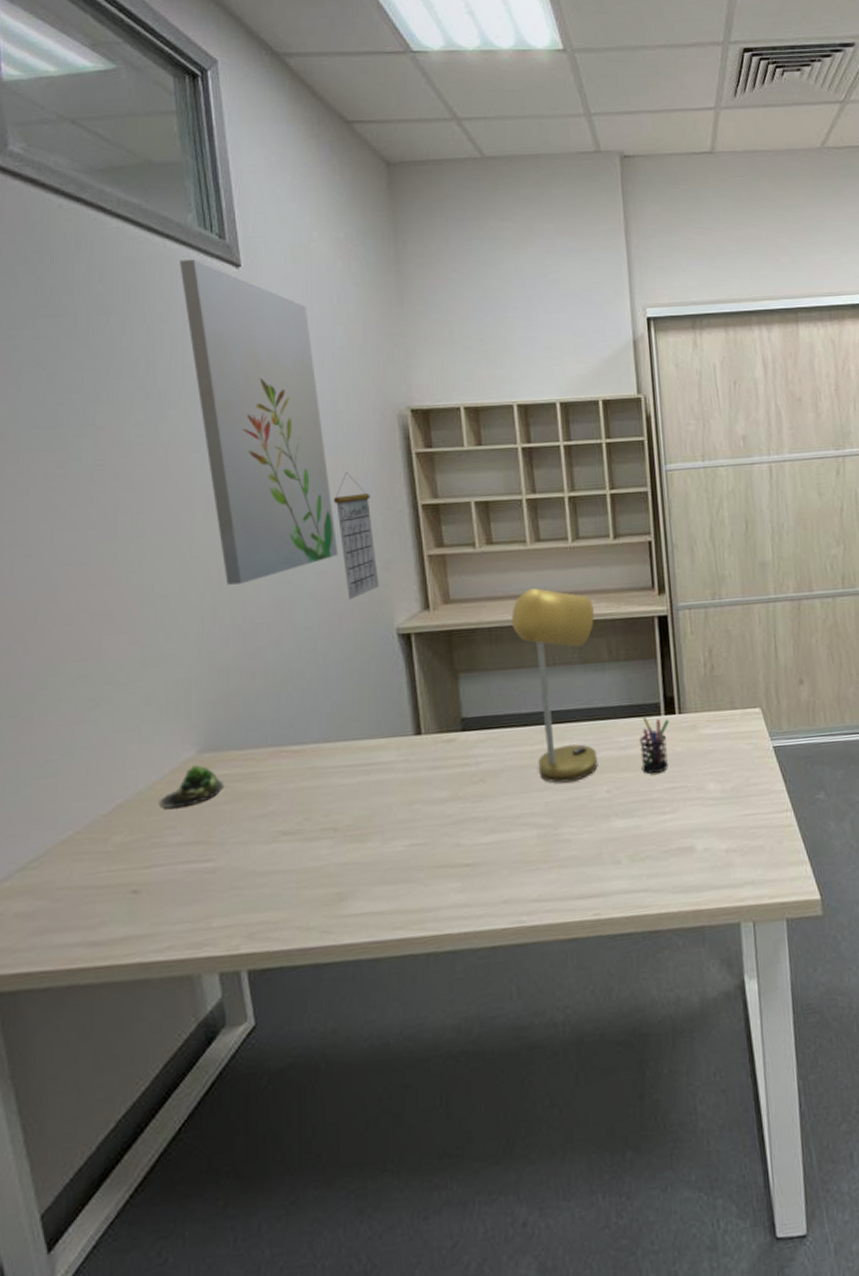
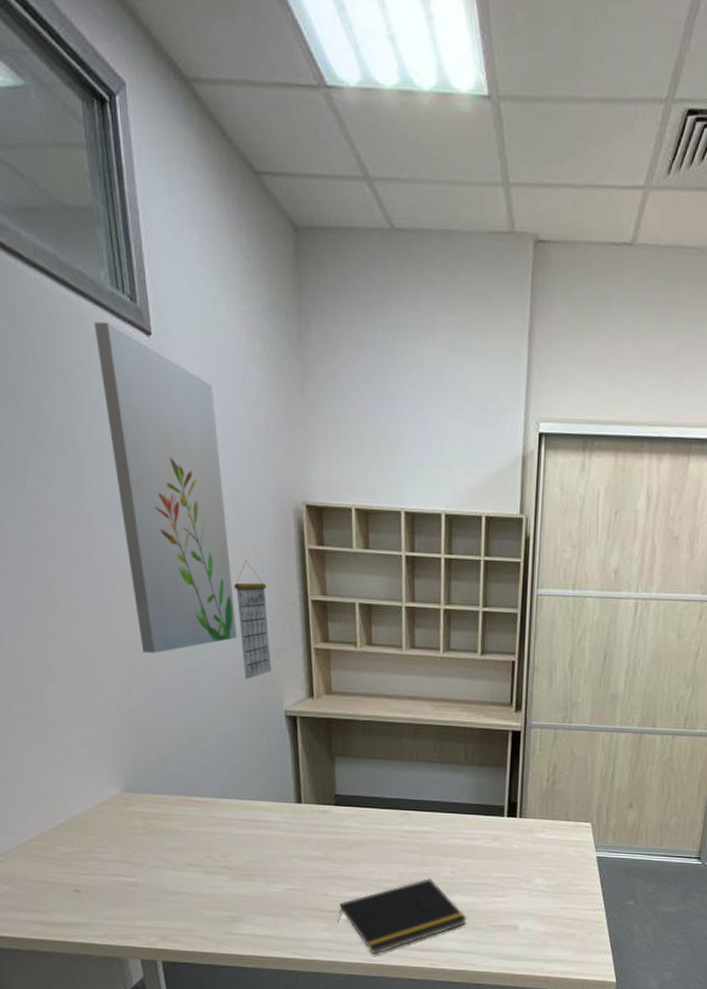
succulent plant: present [160,765,223,808] -> none [93,801,142,833]
notepad: none [474,804,633,915] -> present [338,878,467,955]
desk lamp: present [512,587,598,783] -> none [384,690,456,860]
pen holder: present [639,716,669,775] -> none [482,815,510,864]

